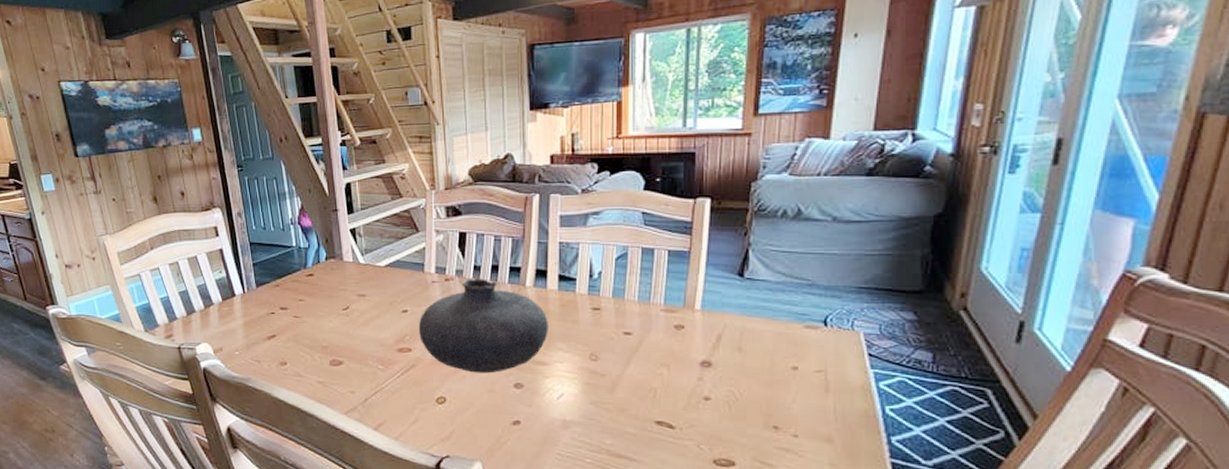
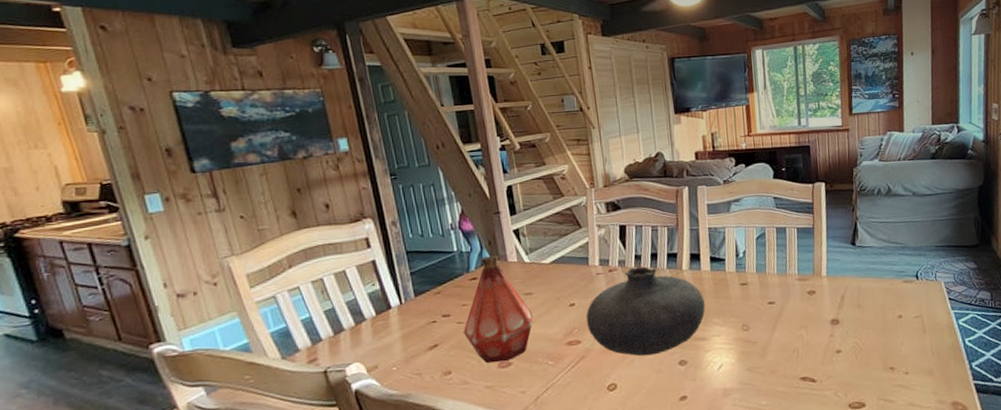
bottle: none [298,254,366,360] -> present [462,255,534,364]

